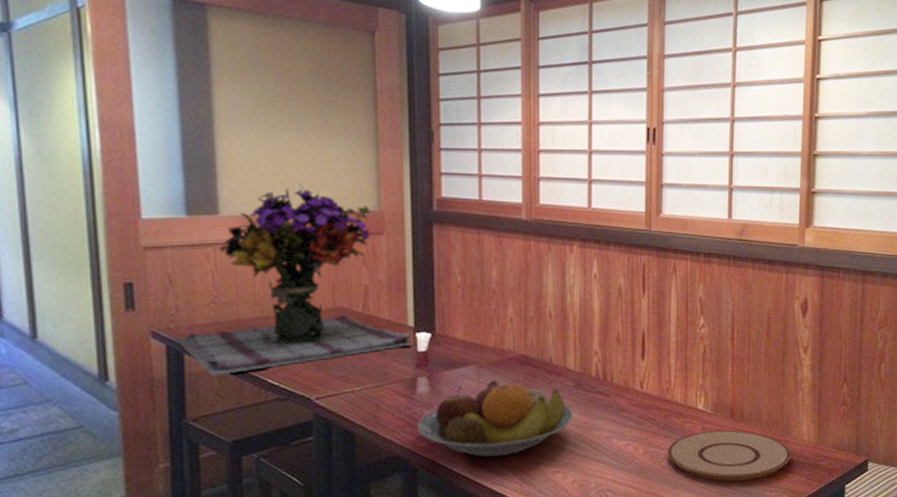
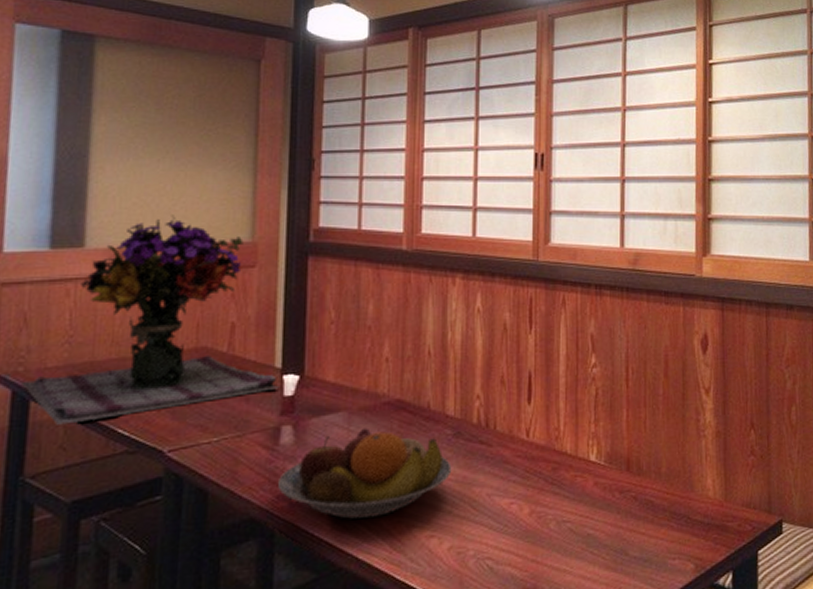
plate: present [667,429,791,481] -> none [556,484,695,547]

